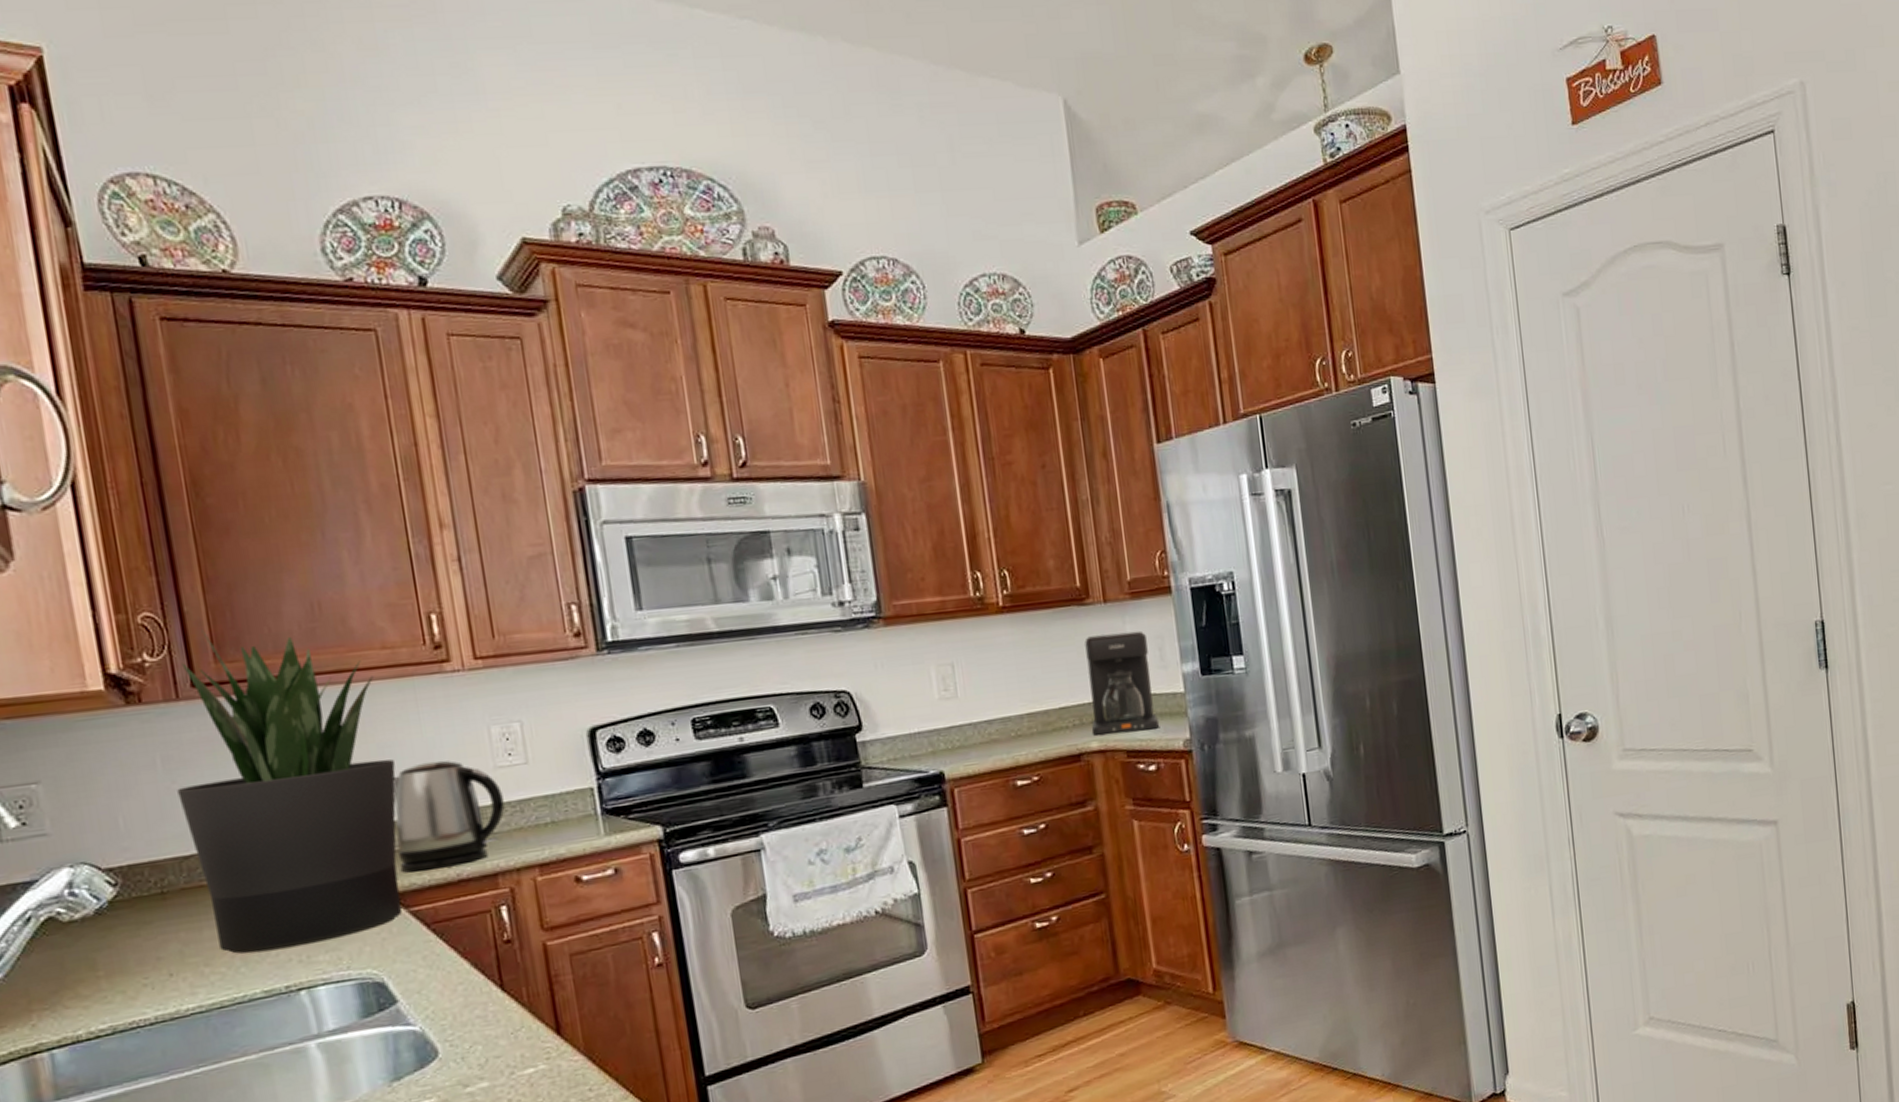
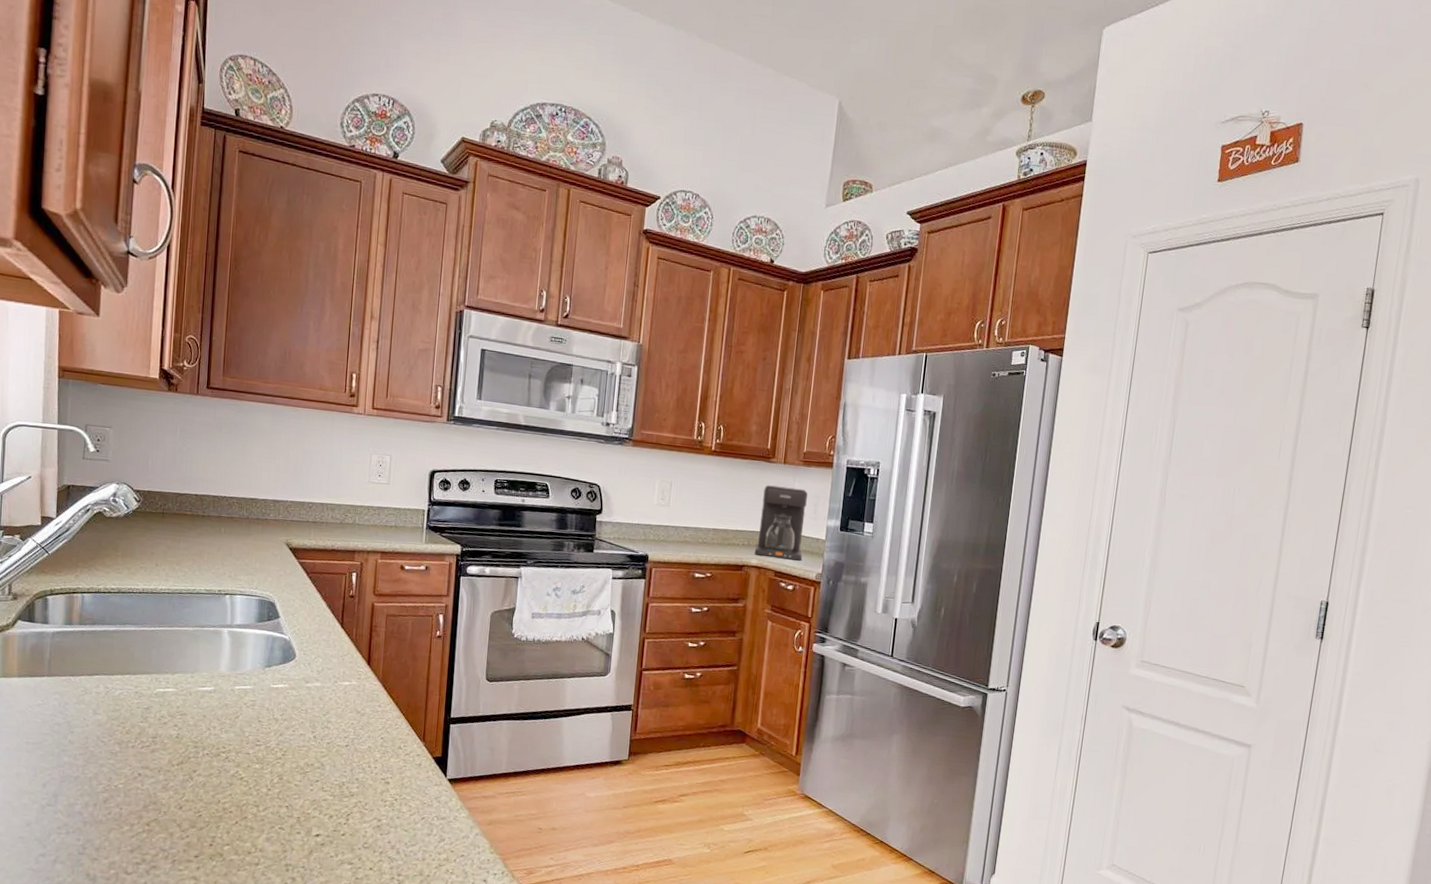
planter: present [177,630,402,954] -> none [185,353,311,568]
kettle: present [392,760,505,873] -> none [299,468,370,541]

